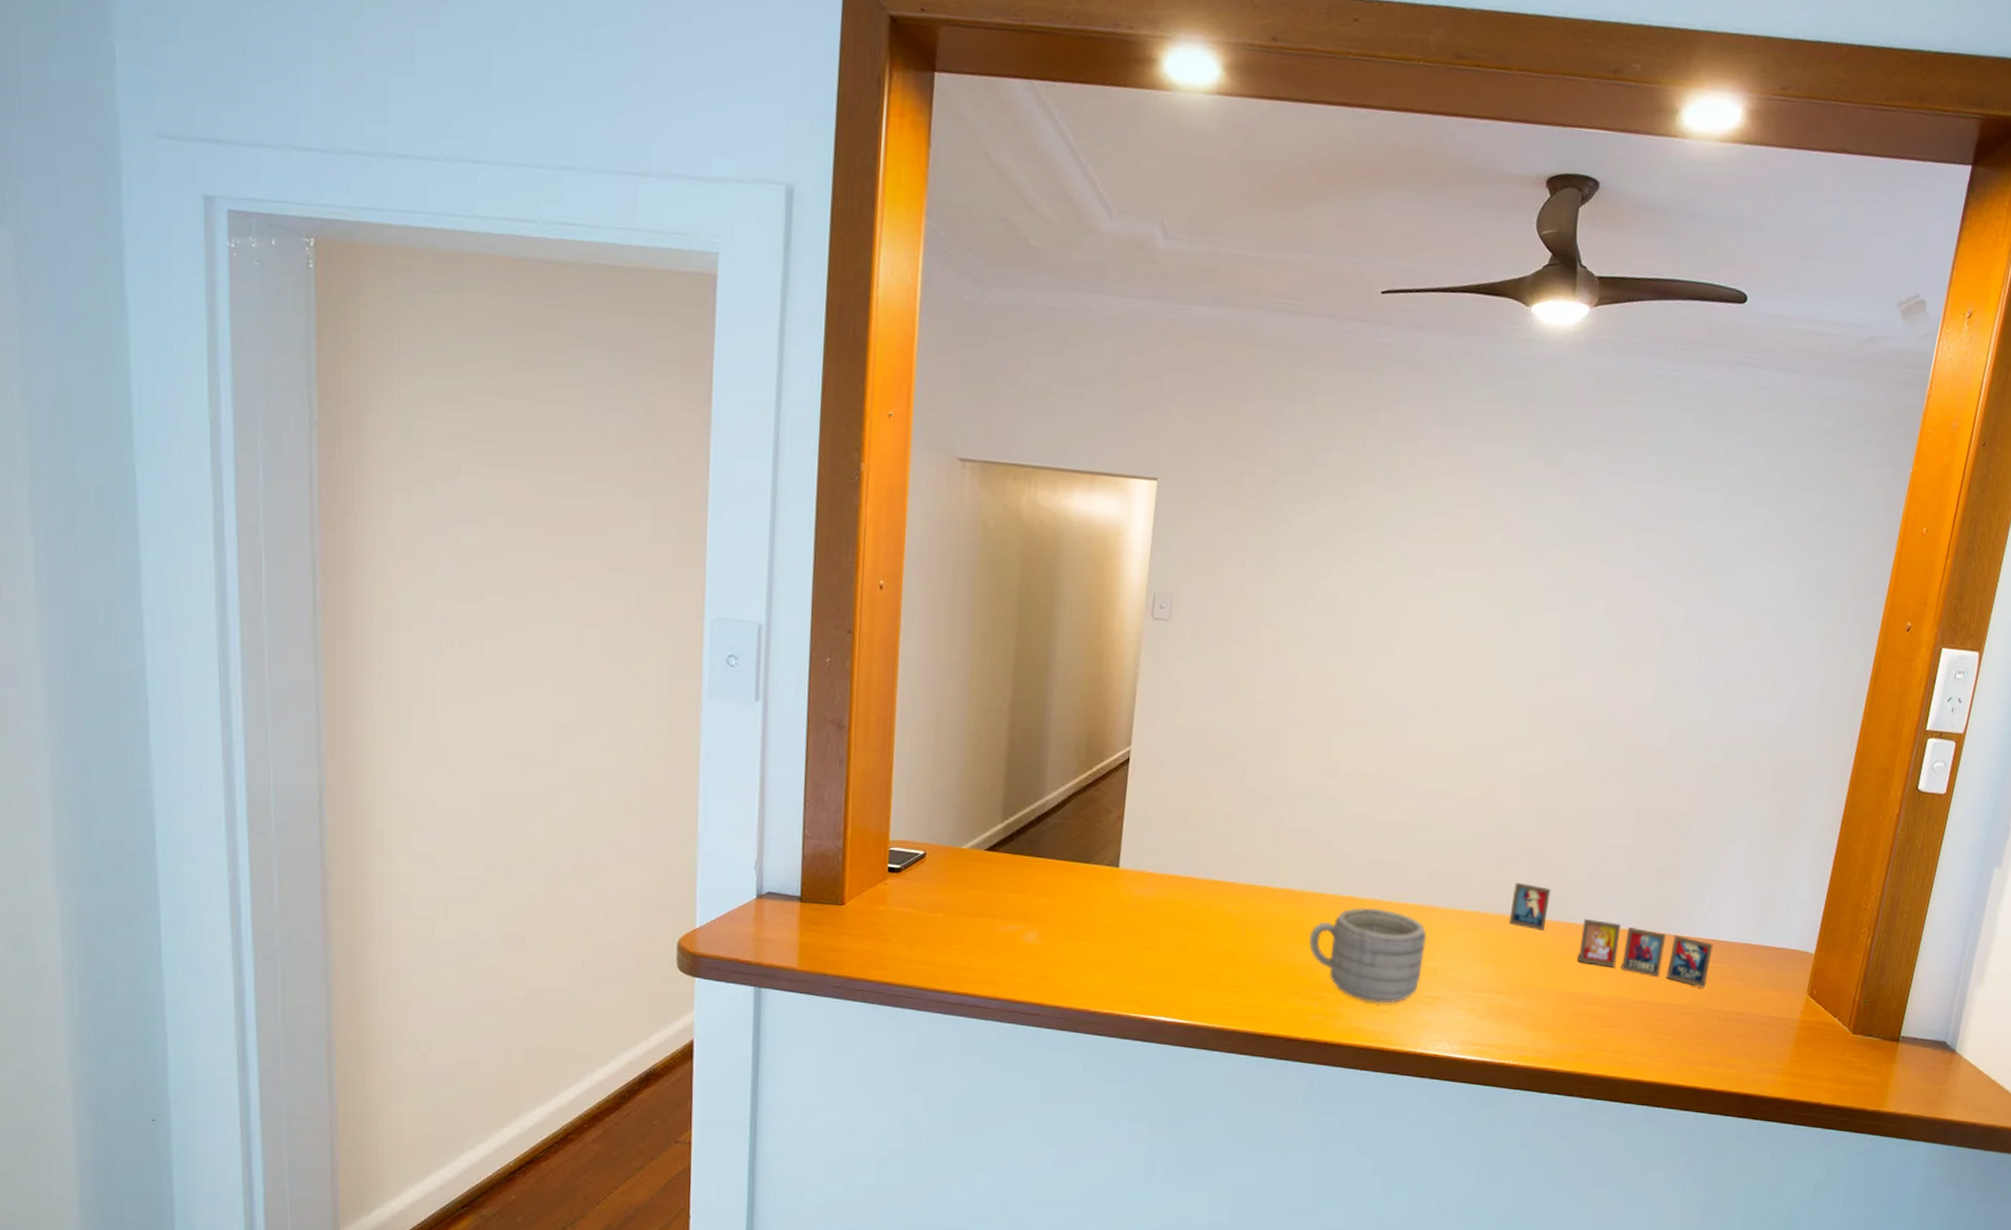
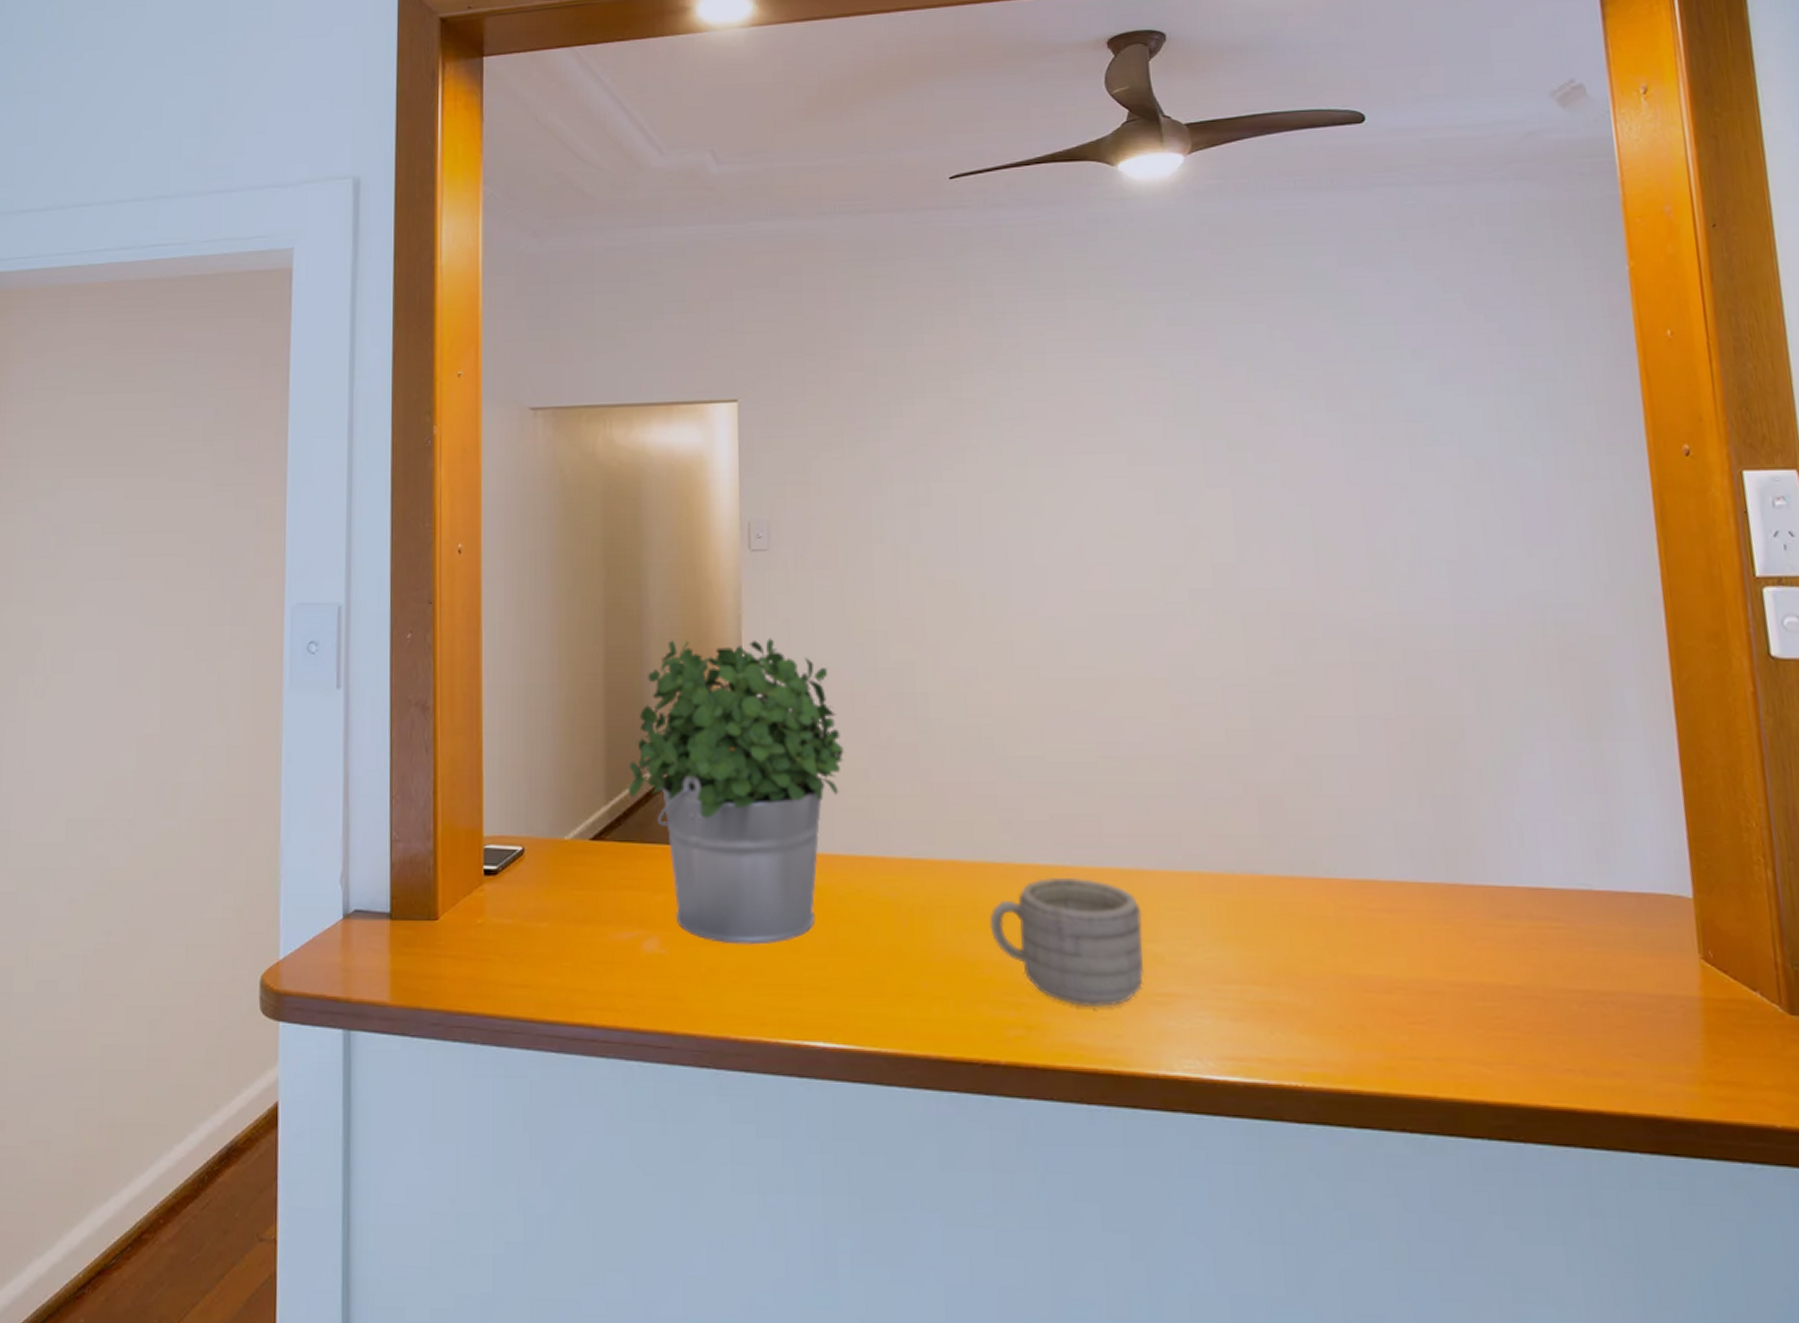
potted plant: none [1022,689,1212,943] -> present [627,637,844,945]
picture frame: present [1508,882,1713,988] -> none [1243,828,1545,959]

